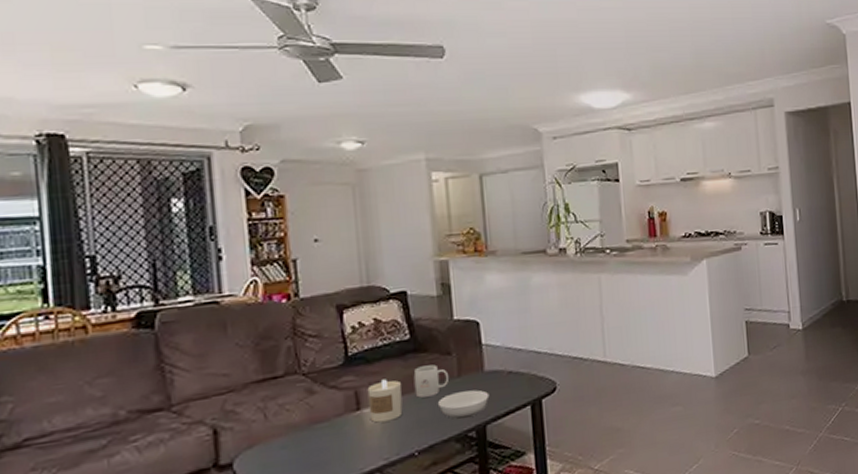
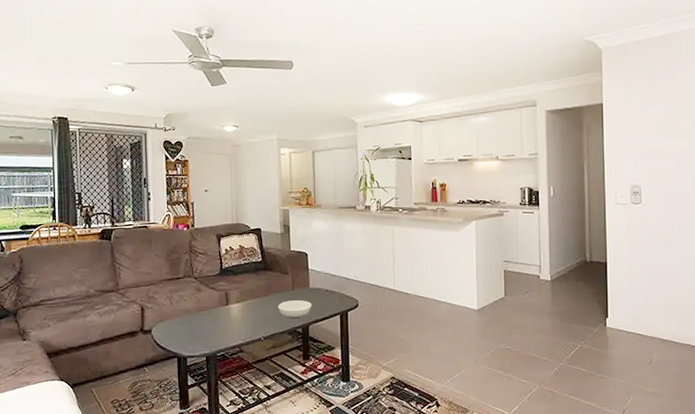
candle: present [367,379,403,423] -> none [233,286,256,315]
mug: present [413,364,450,398] -> none [263,280,286,301]

